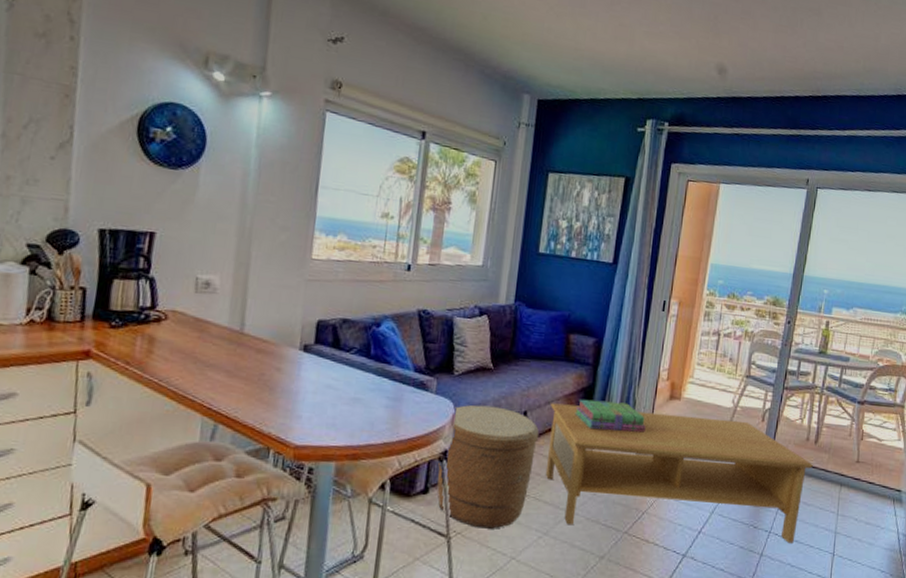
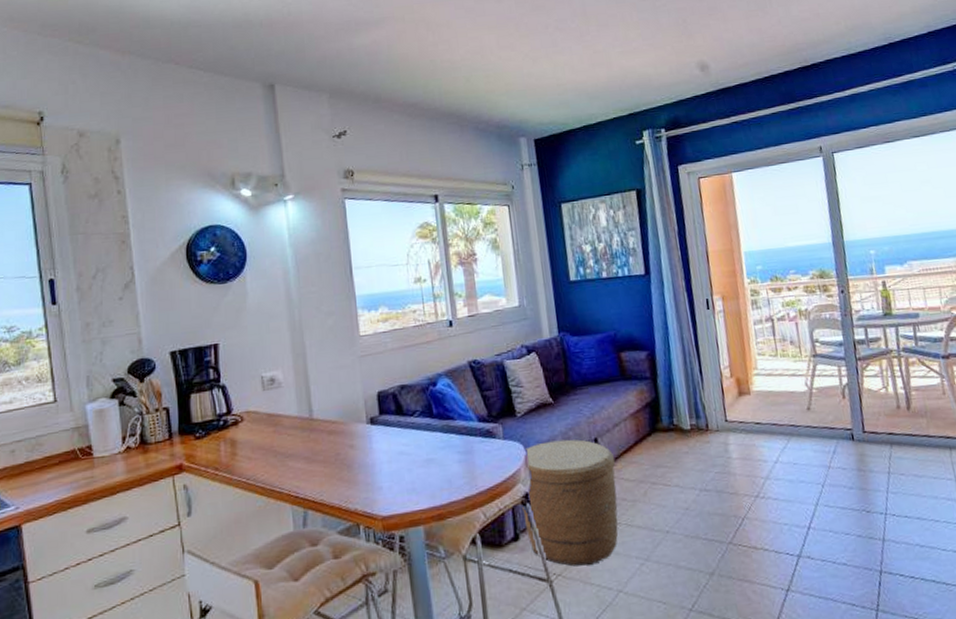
coffee table: present [545,403,814,543] -> none [619,402,916,546]
stack of books: present [575,399,646,433] -> none [644,409,723,443]

